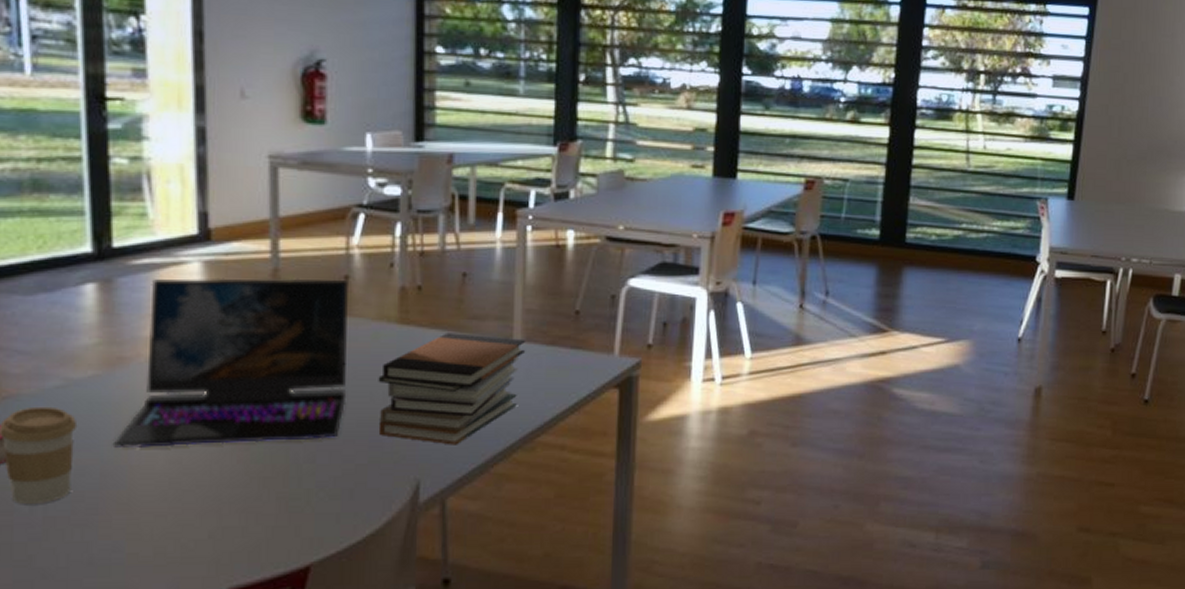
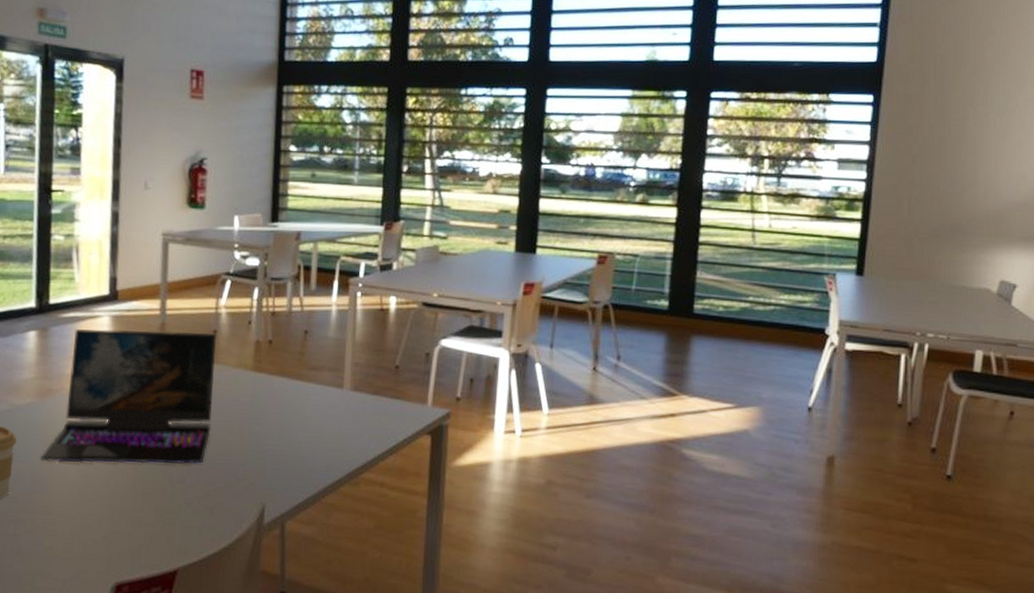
book stack: present [378,333,526,445] -> none [234,380,354,476]

